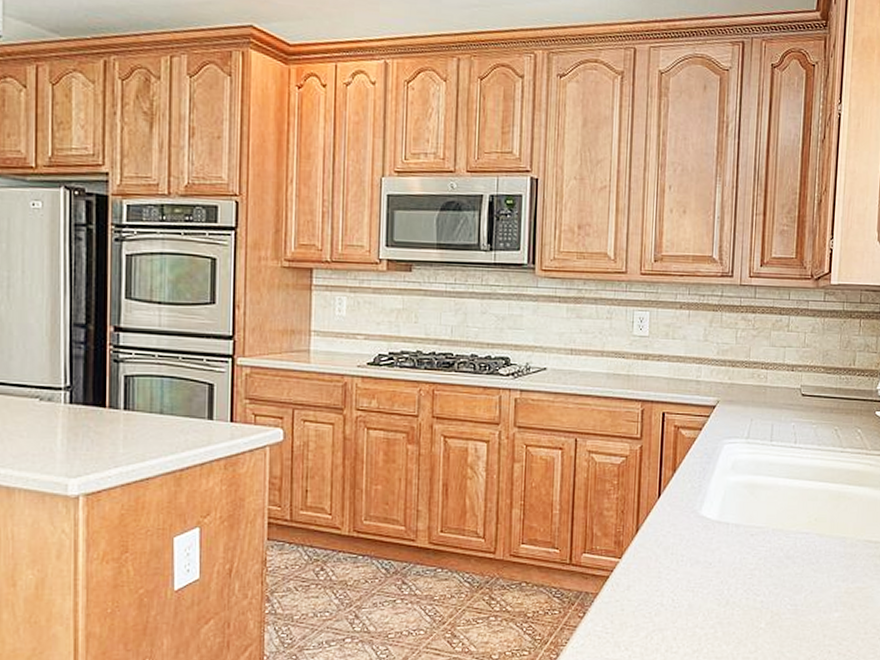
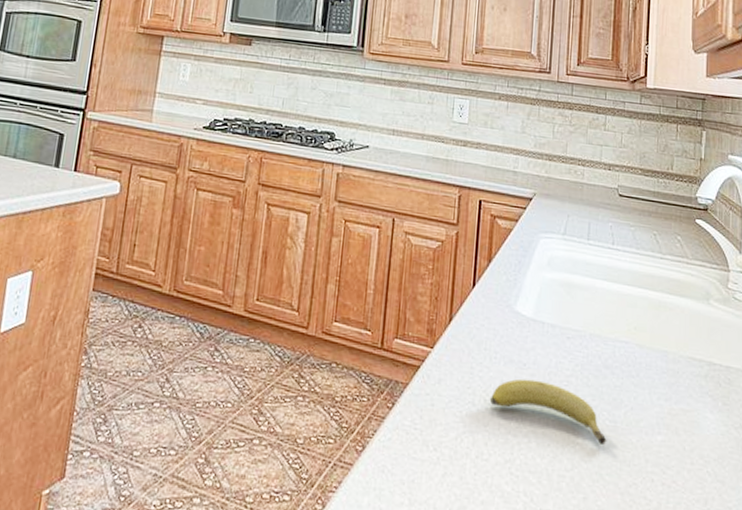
fruit: none [677,576,788,627] -> present [489,378,607,446]

